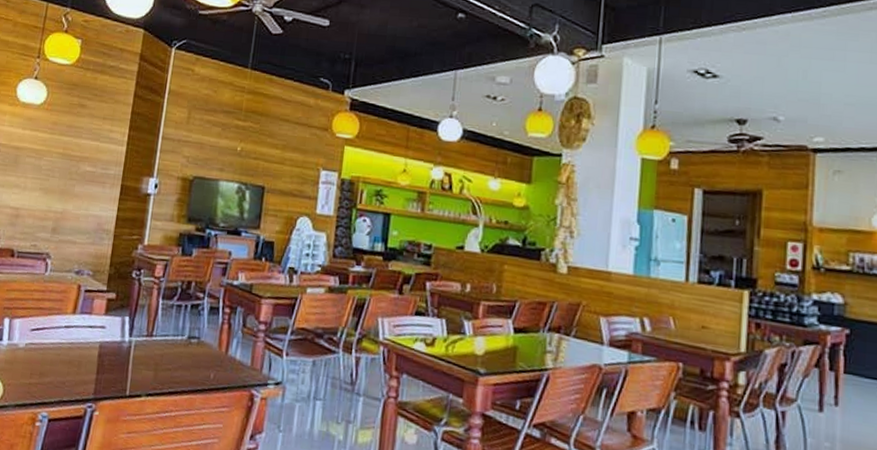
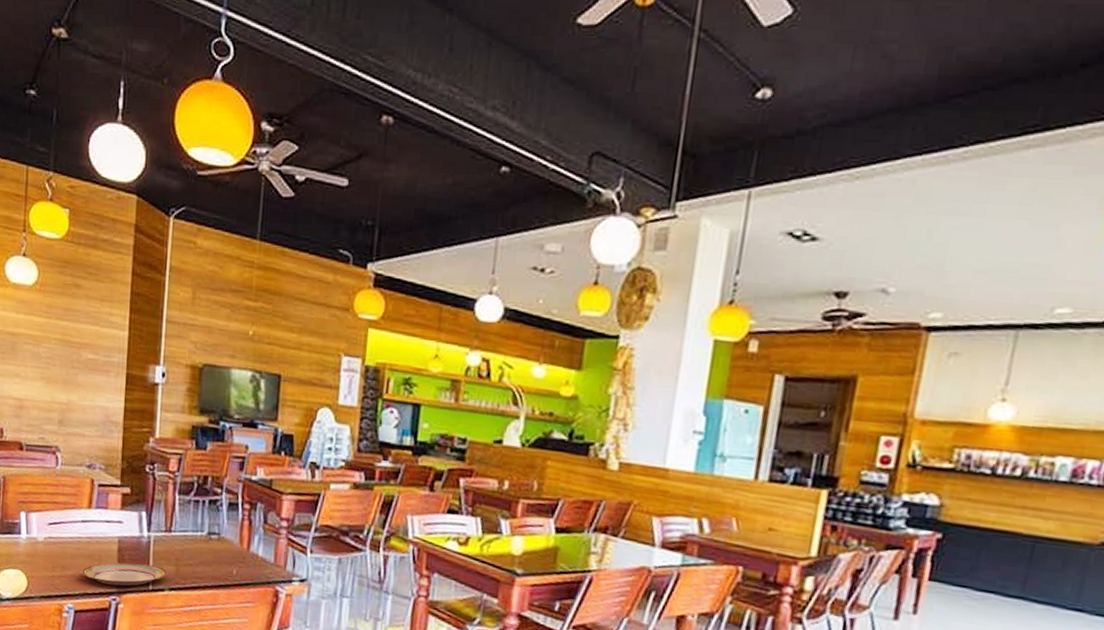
plate: none [59,368,146,393] -> present [81,562,168,586]

